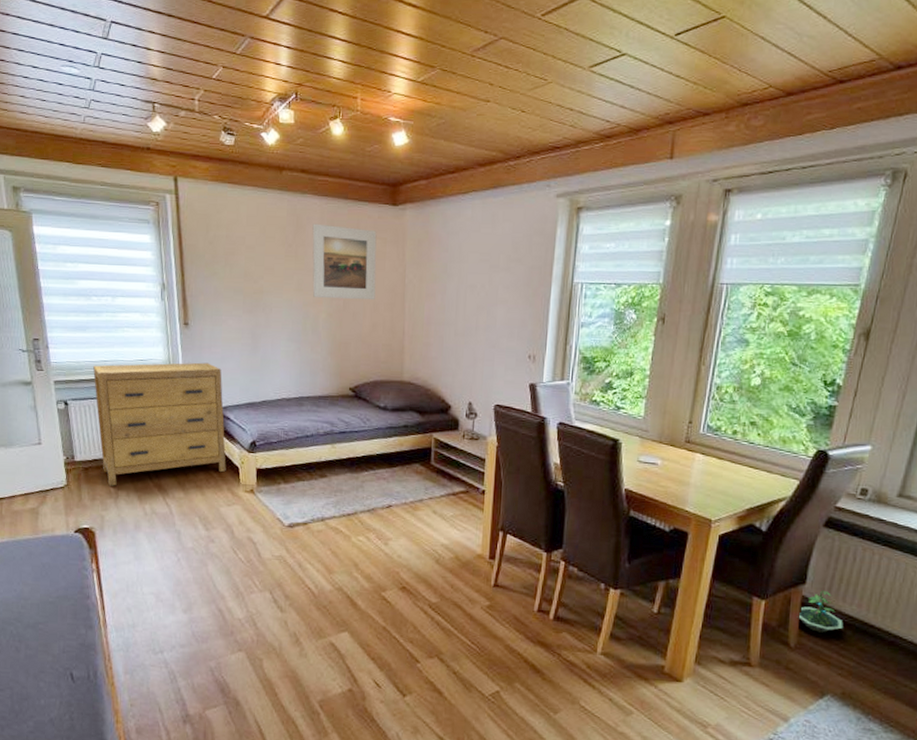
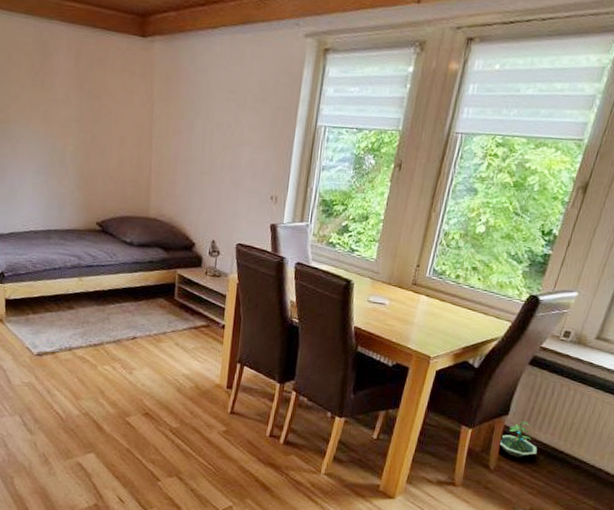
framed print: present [312,223,377,301] -> none [59,52,125,135]

